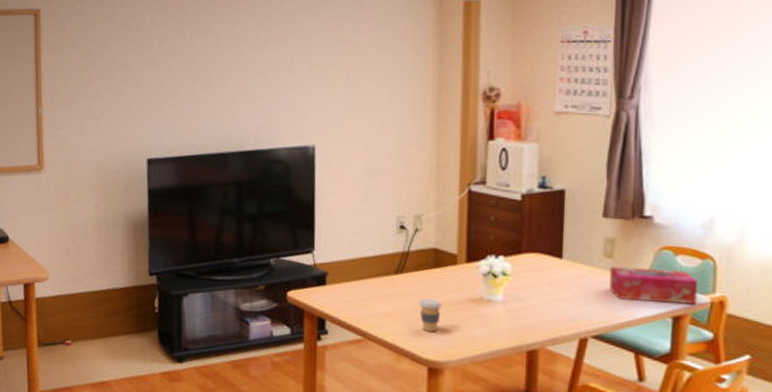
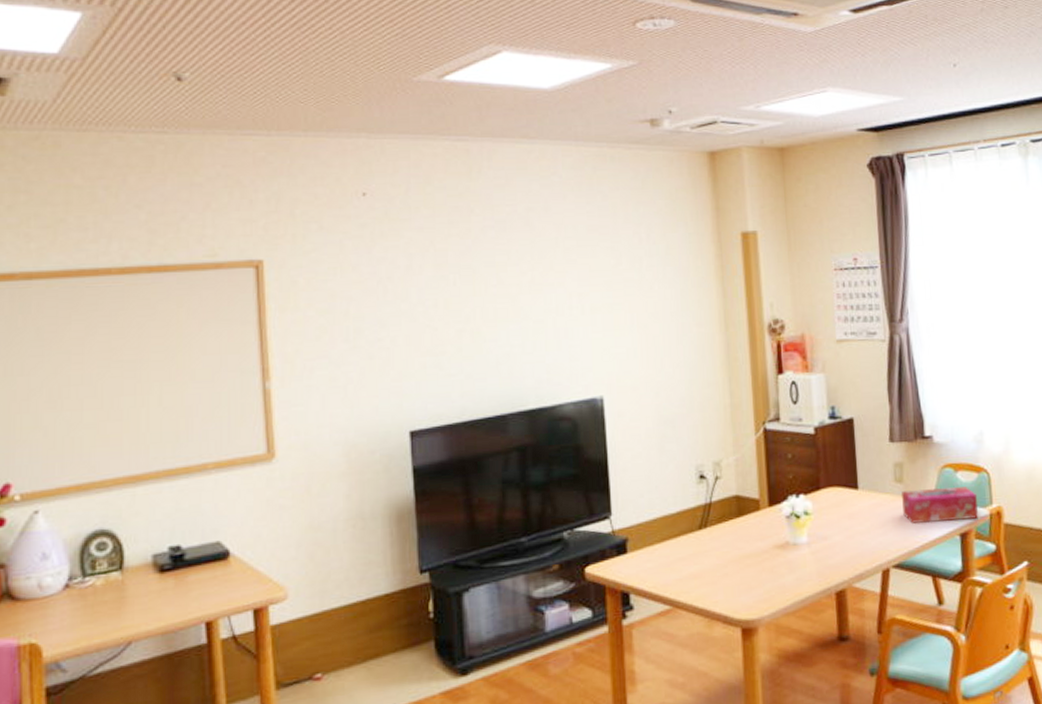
coffee cup: present [419,298,443,332] -> none [726,551,750,589]

